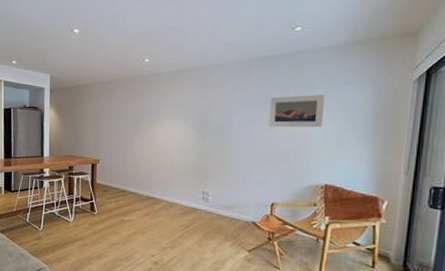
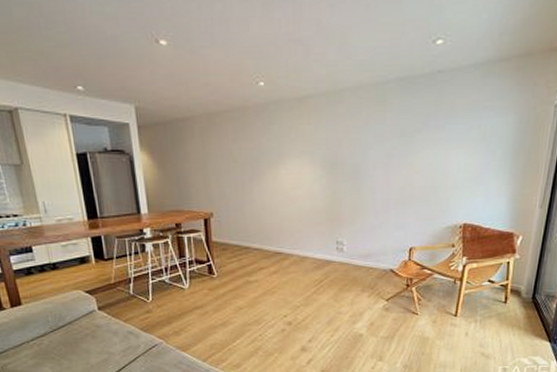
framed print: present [269,94,325,128] -> none [407,123,467,164]

